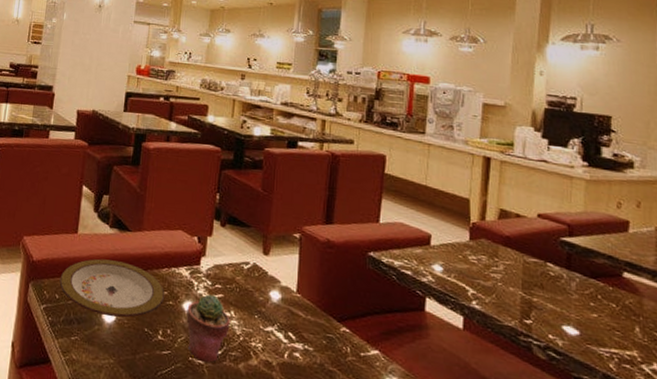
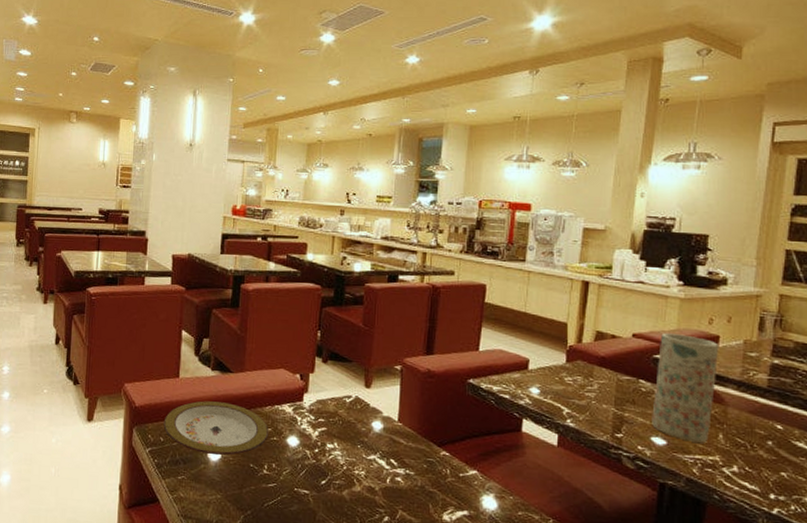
potted succulent: present [186,294,230,363] -> none [291,428,334,492]
vase: none [562,215,630,336] -> present [652,333,719,443]

